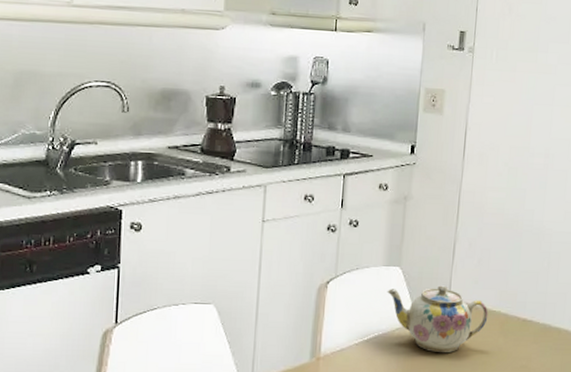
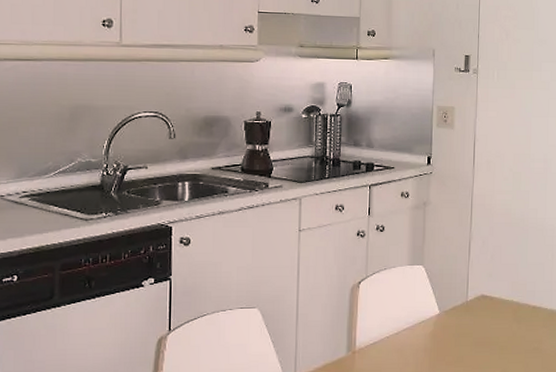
teapot: present [387,285,488,353] -> none [412,280,502,341]

